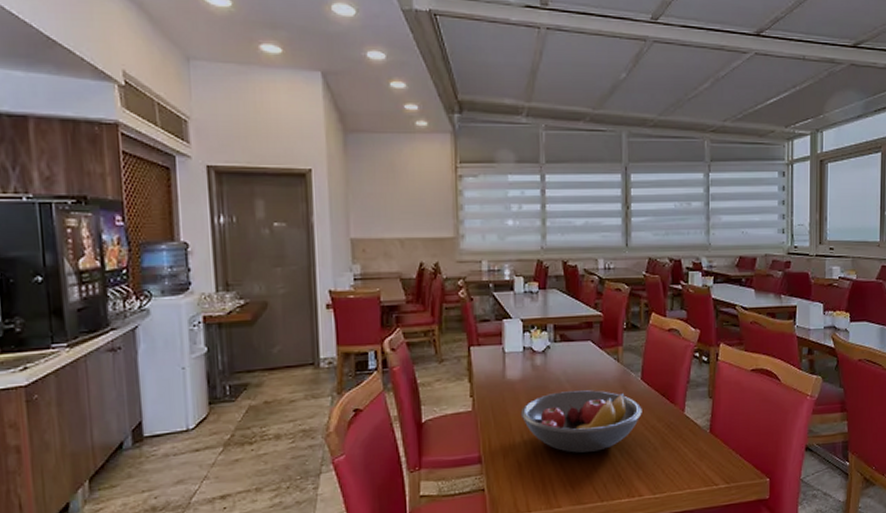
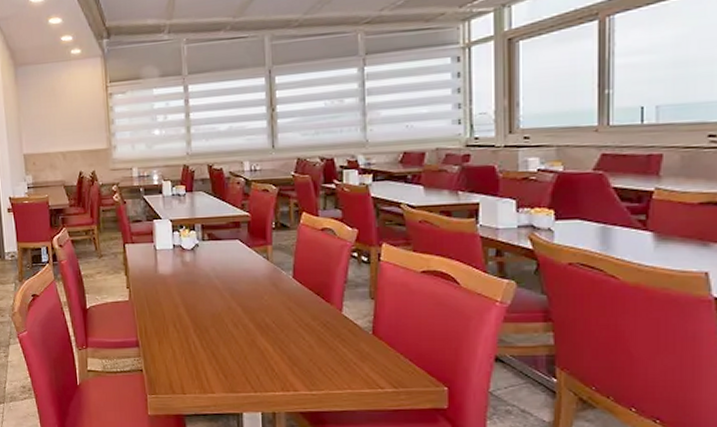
fruit bowl: present [520,390,642,453] -> none [173,286,295,344]

